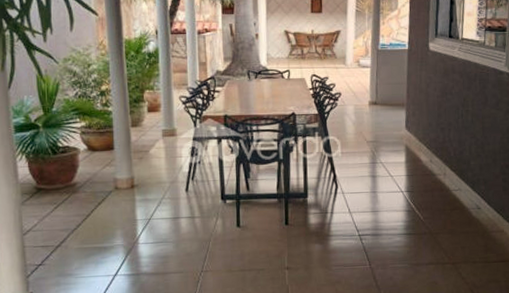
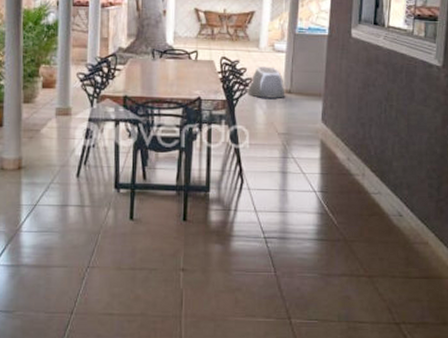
decorative stone: none [336,81,372,110] -> present [246,66,285,98]

